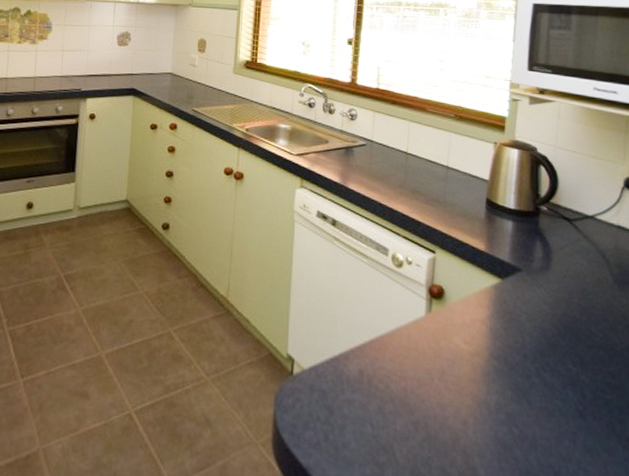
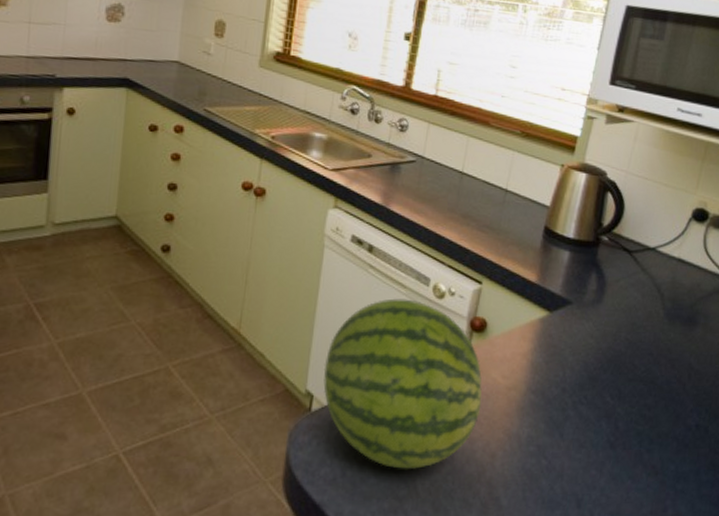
fruit: none [301,268,448,434] -> present [323,298,482,469]

